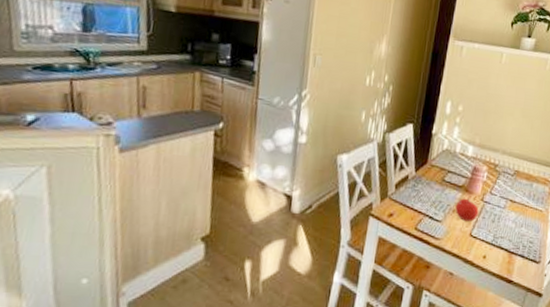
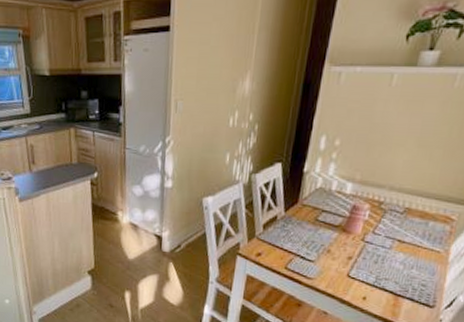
fruit: present [455,197,479,223] -> none [330,237,359,263]

